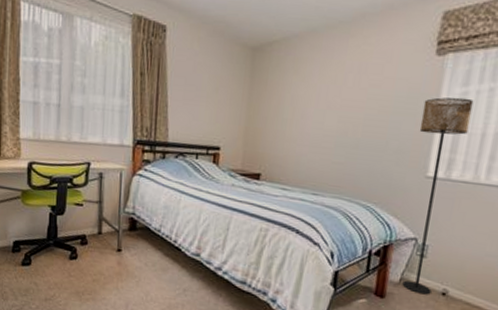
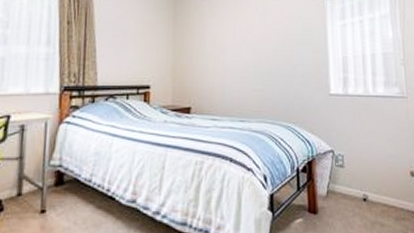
floor lamp: present [402,97,474,295] -> none [316,28,355,204]

